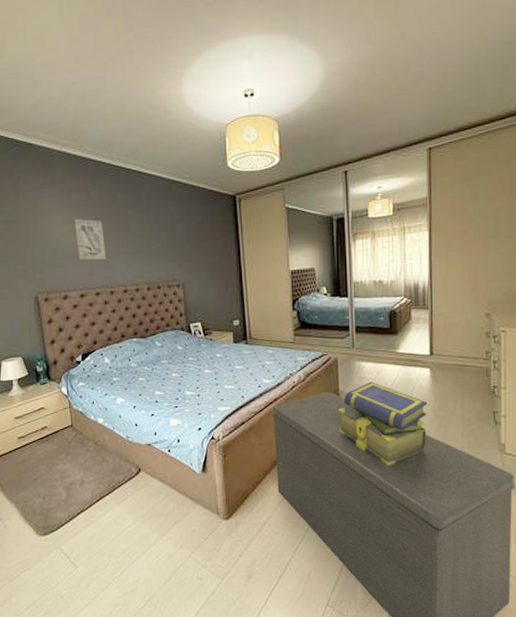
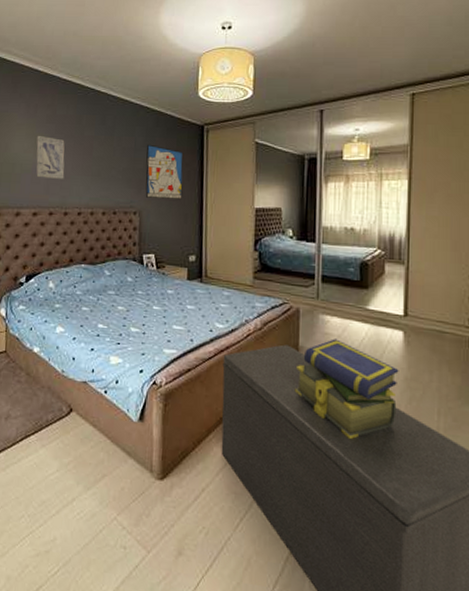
wall art: none [182,218,222,270] -> present [145,144,183,200]

